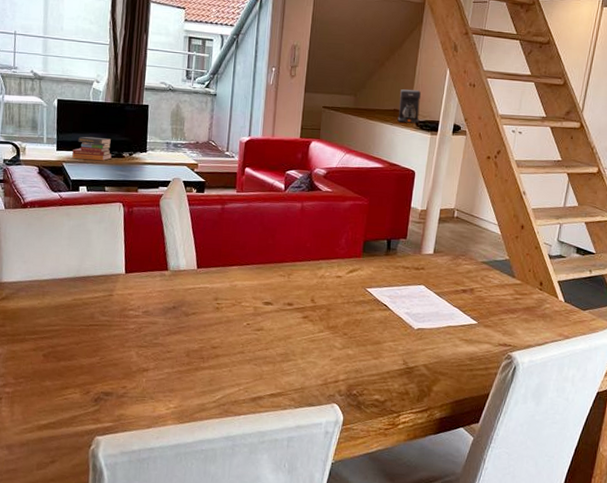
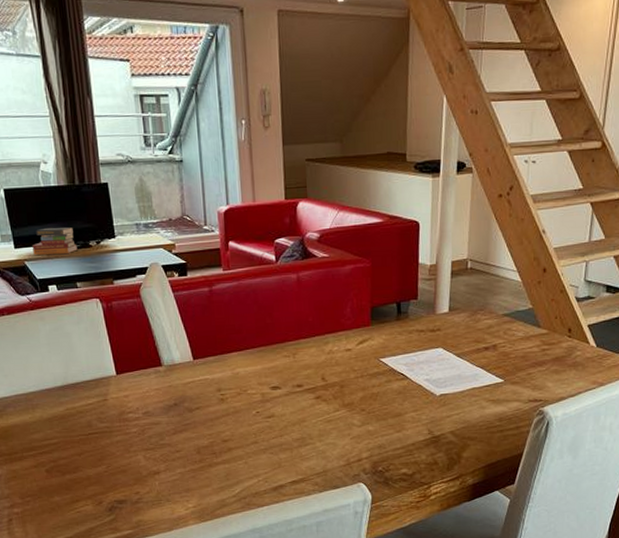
coffee maker: present [397,89,421,124] -> none [392,126,418,167]

